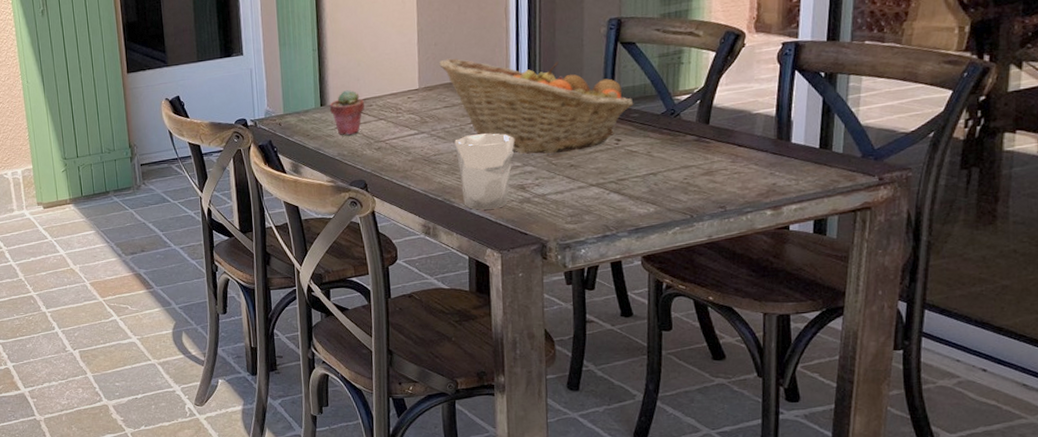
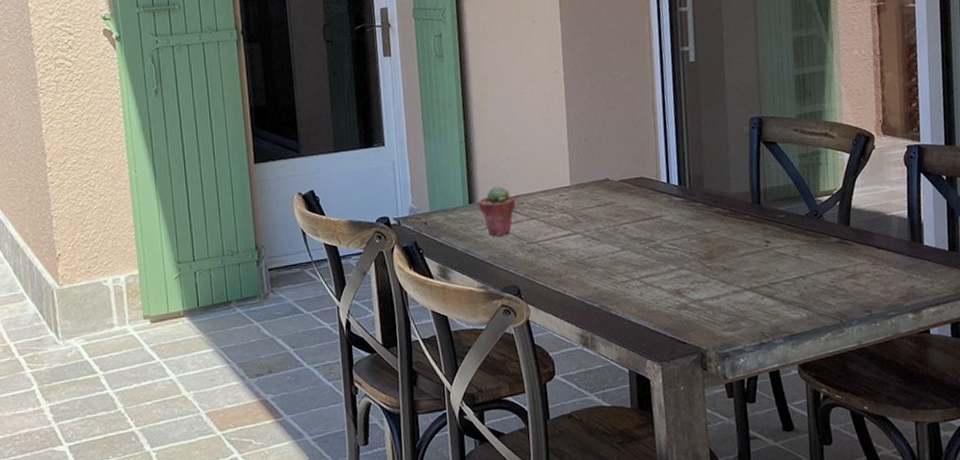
fruit basket: present [439,58,634,154] -> none [590,154,780,257]
drinking glass: present [454,133,514,210] -> none [609,234,668,318]

